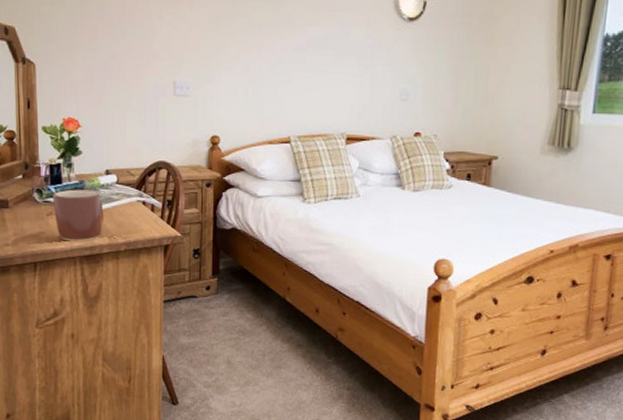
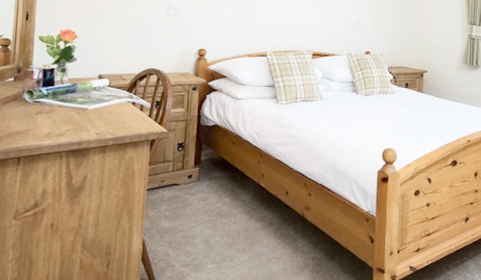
mug: present [52,189,104,242] -> none [43,91,94,138]

